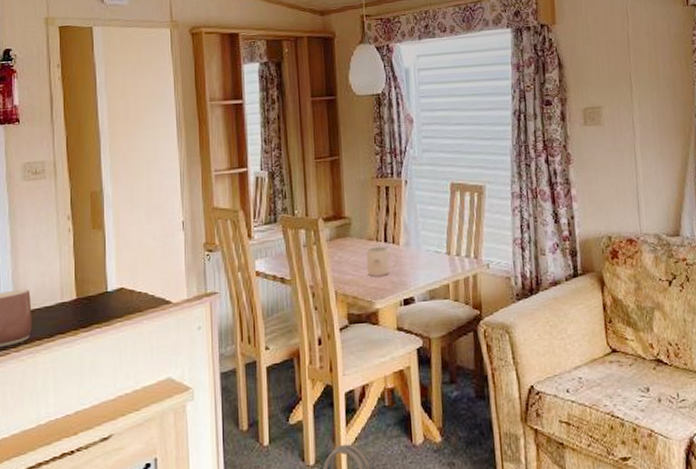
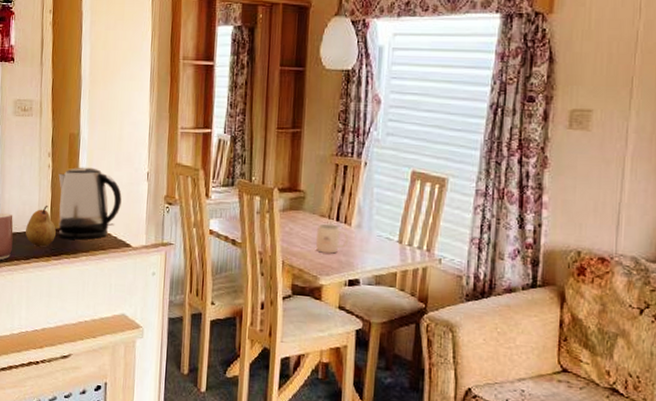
fruit: none [47,274,83,321] -> present [25,206,56,247]
kettle: none [81,224,156,307] -> present [58,167,122,240]

